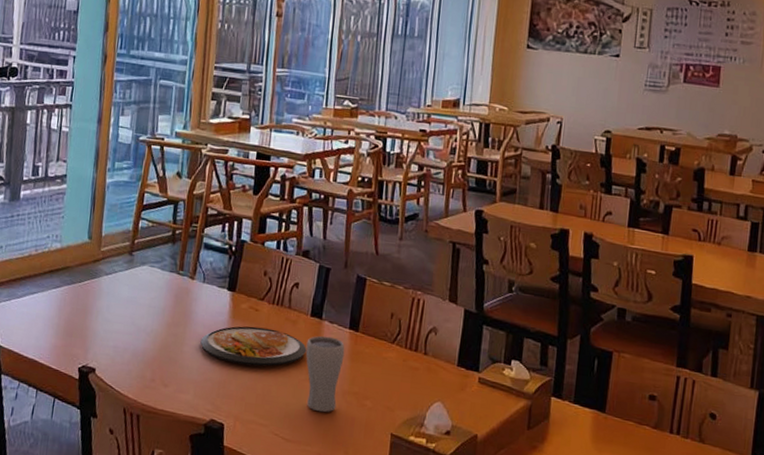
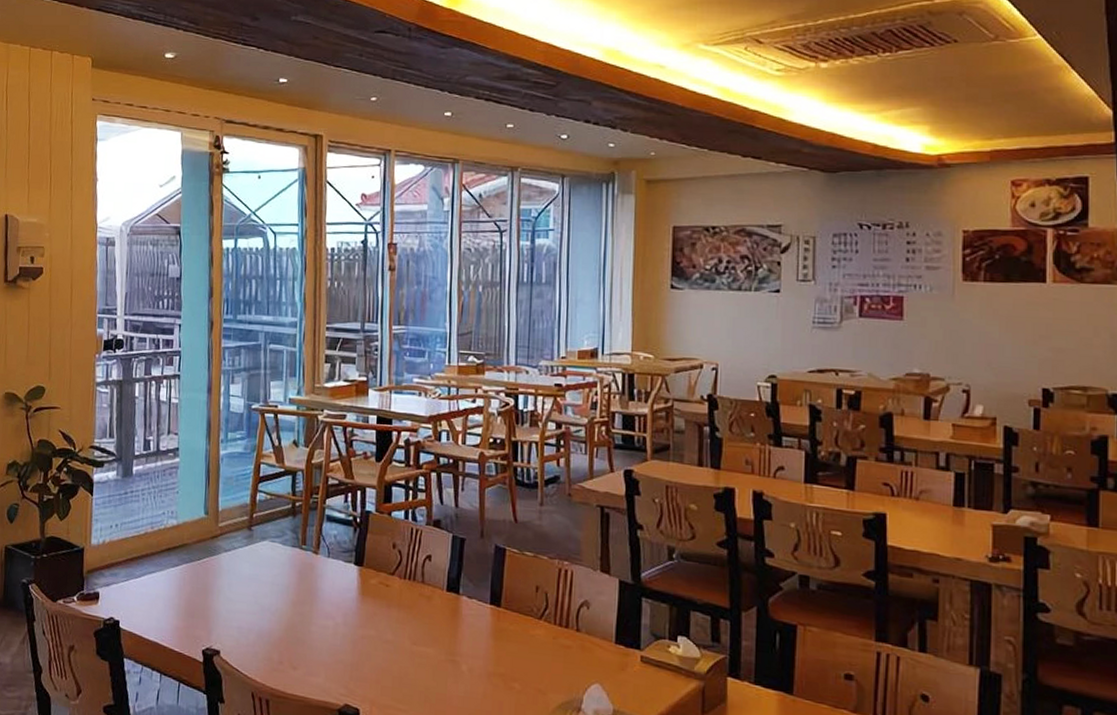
dish: present [200,326,307,366] -> none [329,603,445,647]
drinking glass: present [305,335,345,413] -> none [443,612,487,696]

